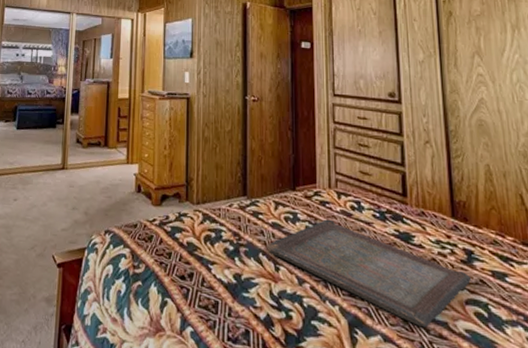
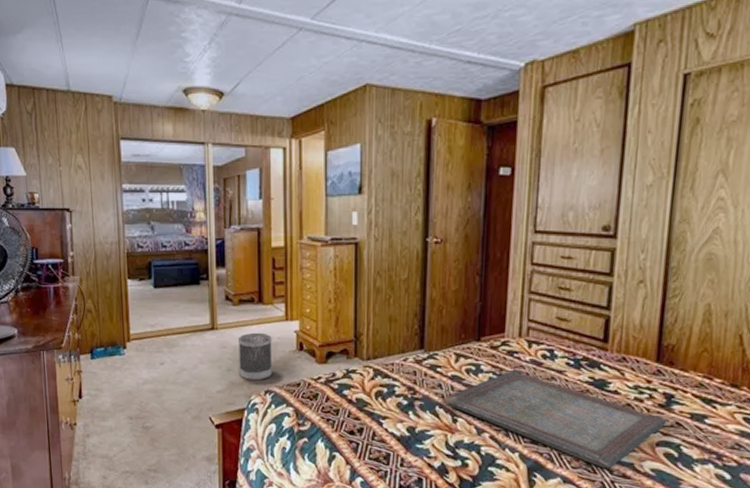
wastebasket: none [83,173,114,220] -> present [239,332,272,381]

